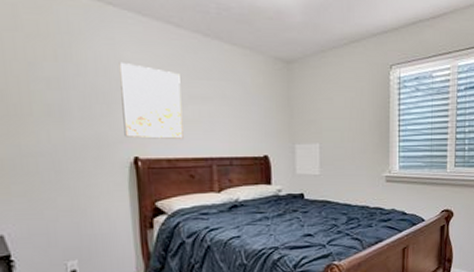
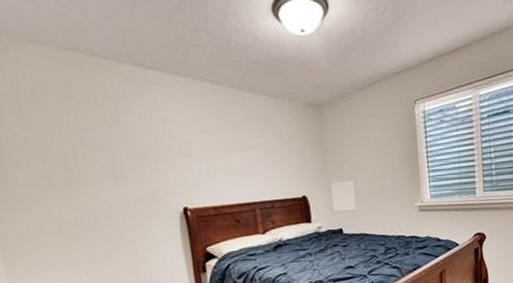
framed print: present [119,63,184,139] -> none [162,121,227,190]

